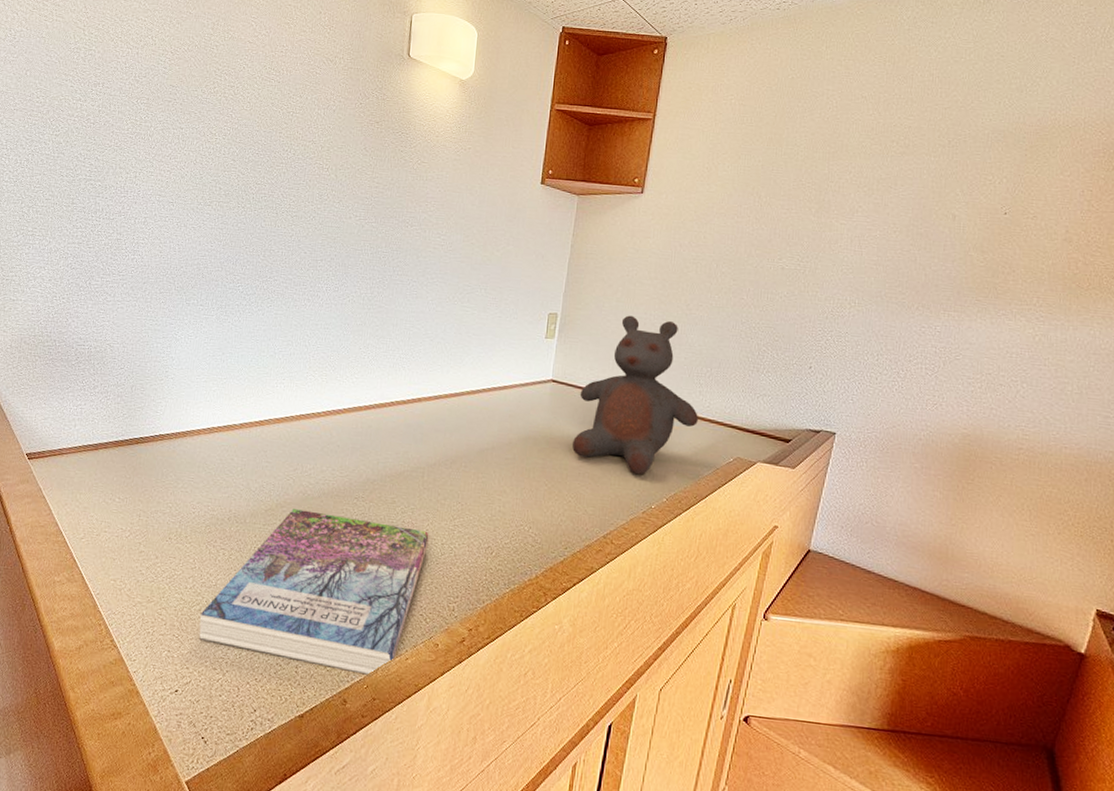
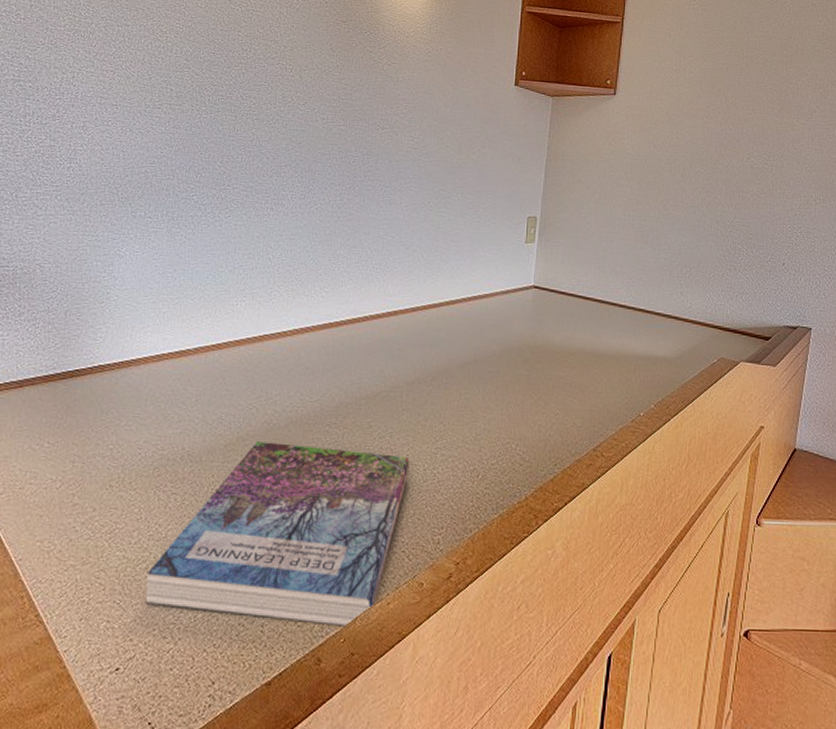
teddy bear: present [572,315,698,475] -> none [558,217,681,382]

